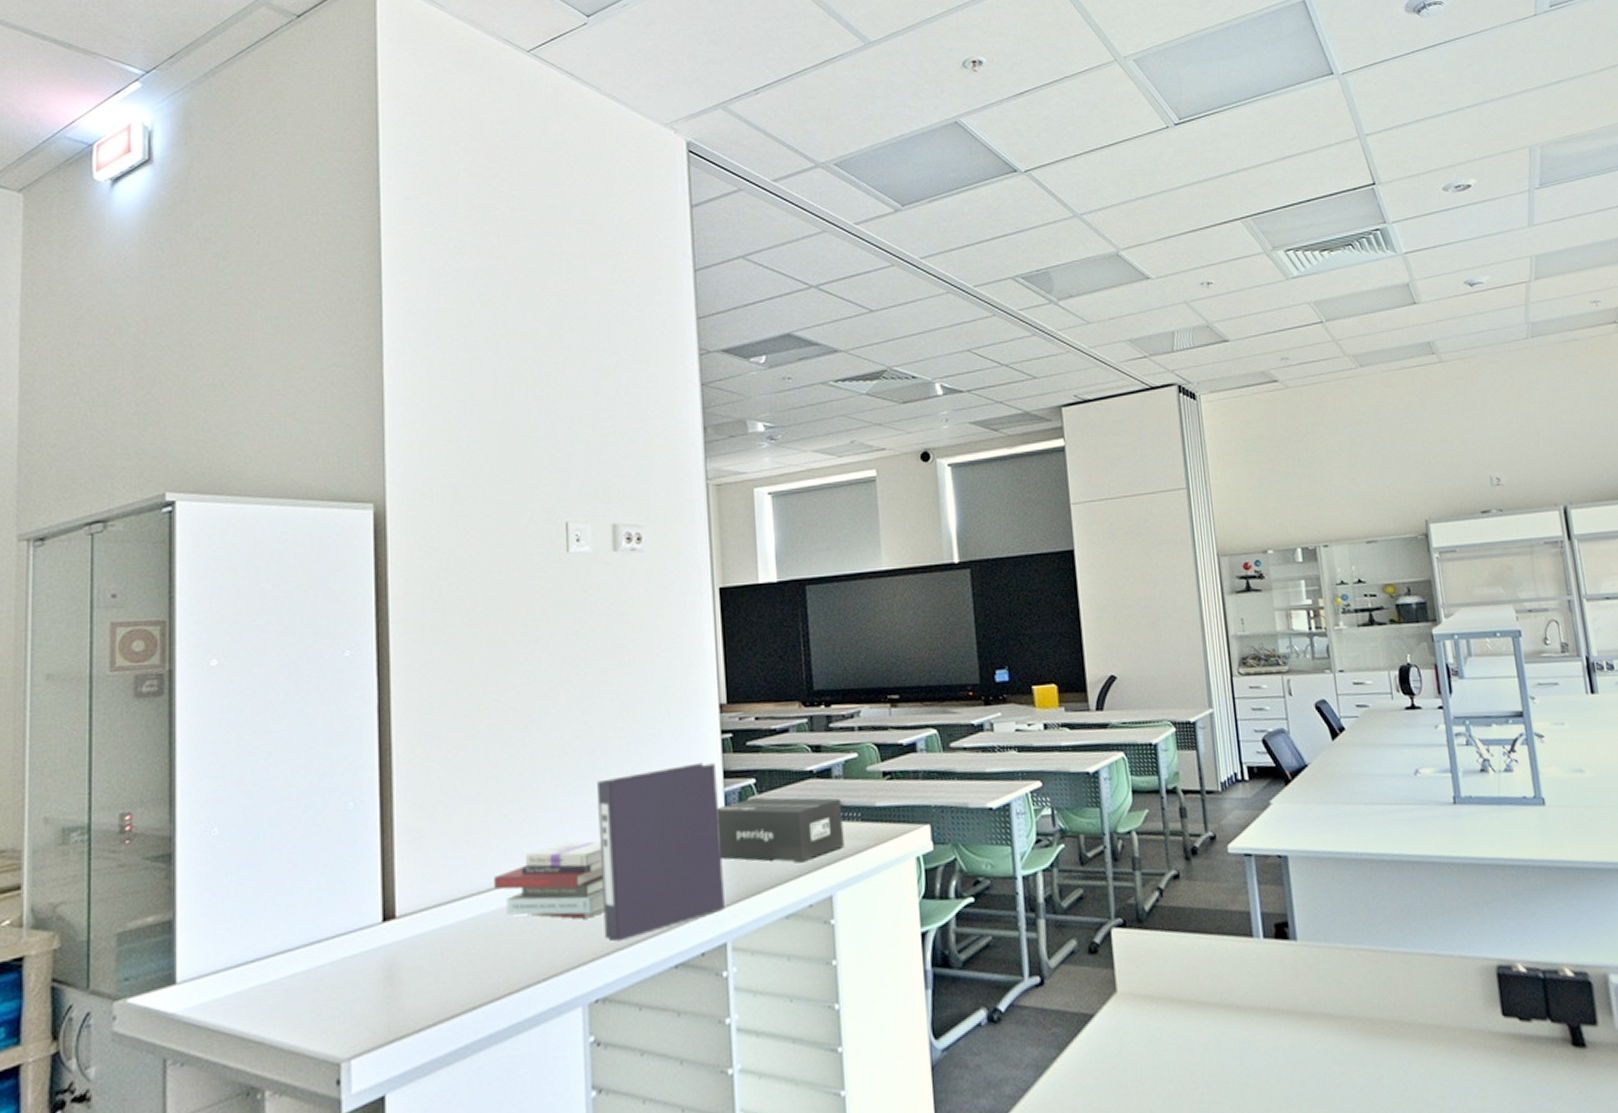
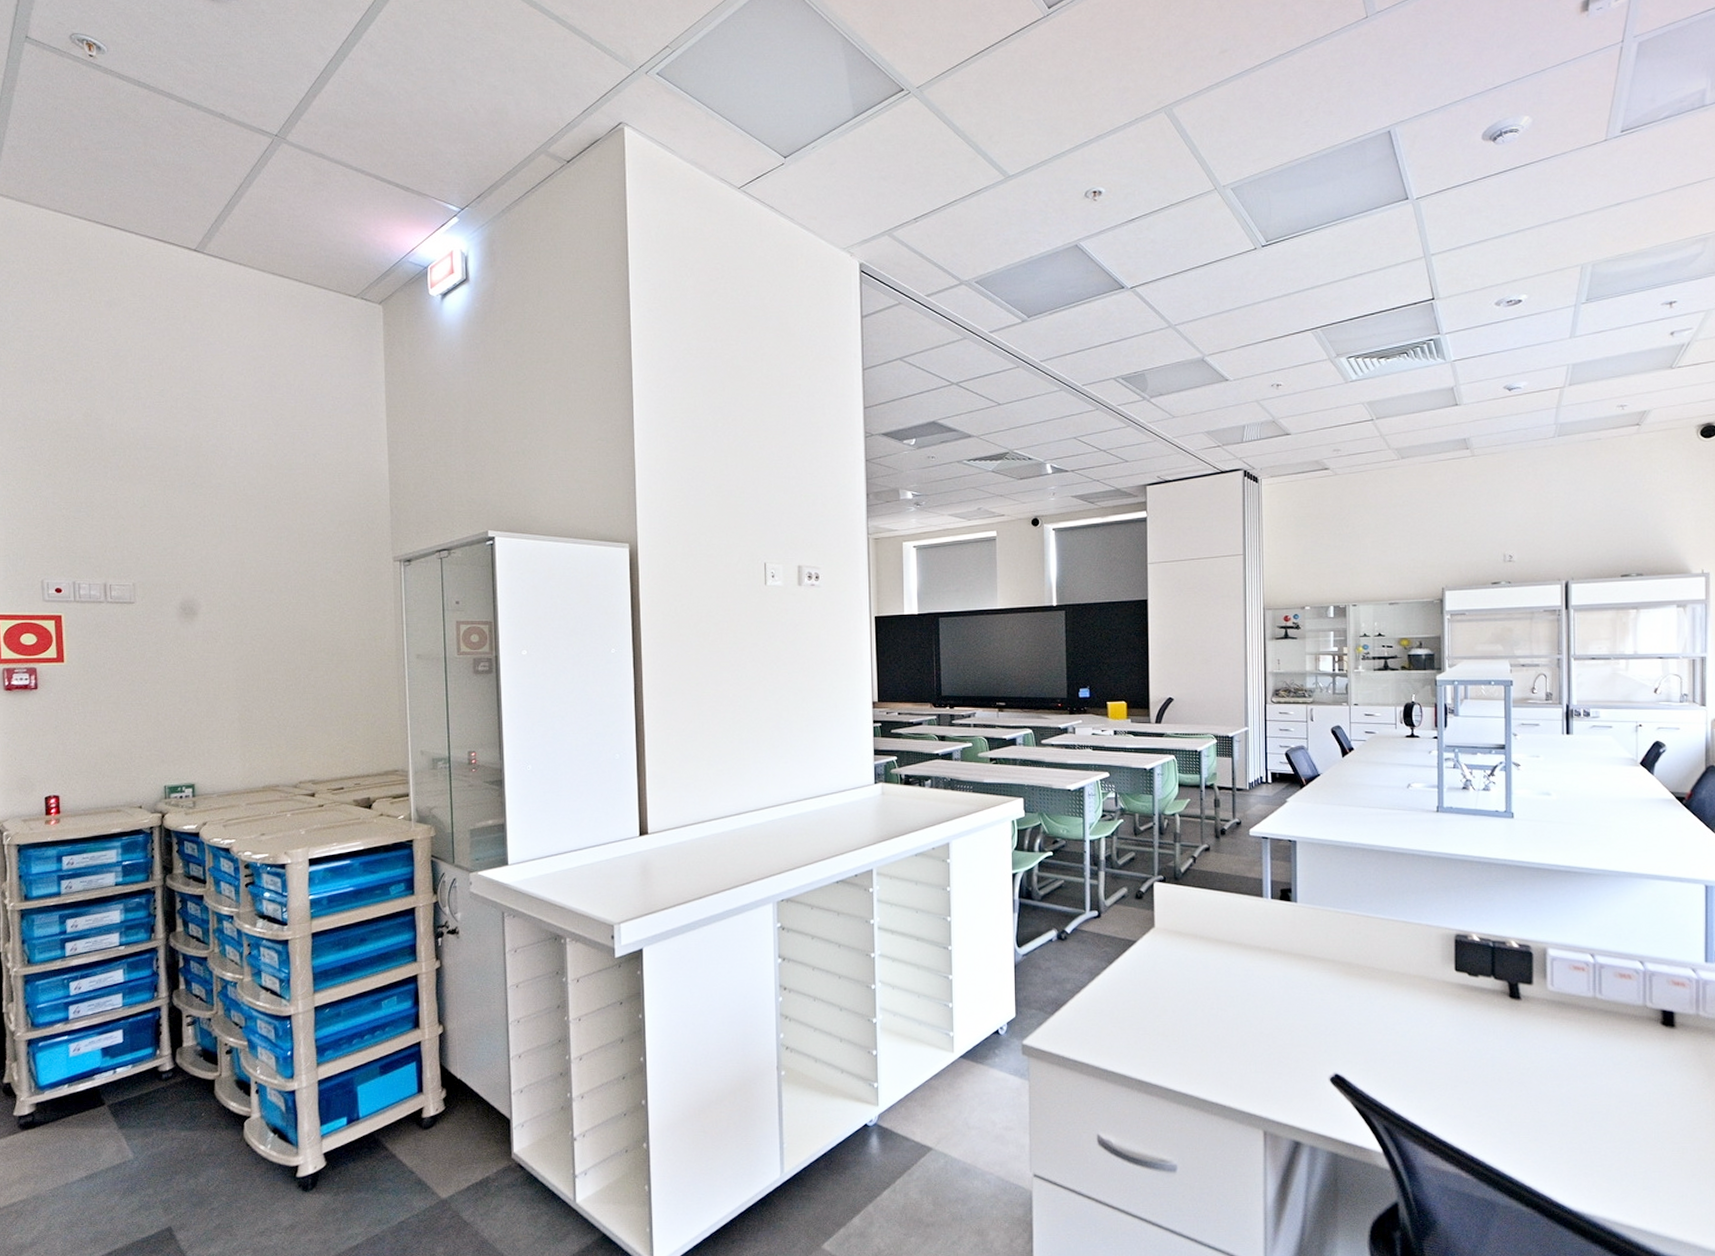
books: present [493,841,605,919] -> none [713,791,789,845]
binder: present [597,762,725,942] -> none [785,743,872,862]
box: present [717,797,844,863] -> none [868,771,959,818]

